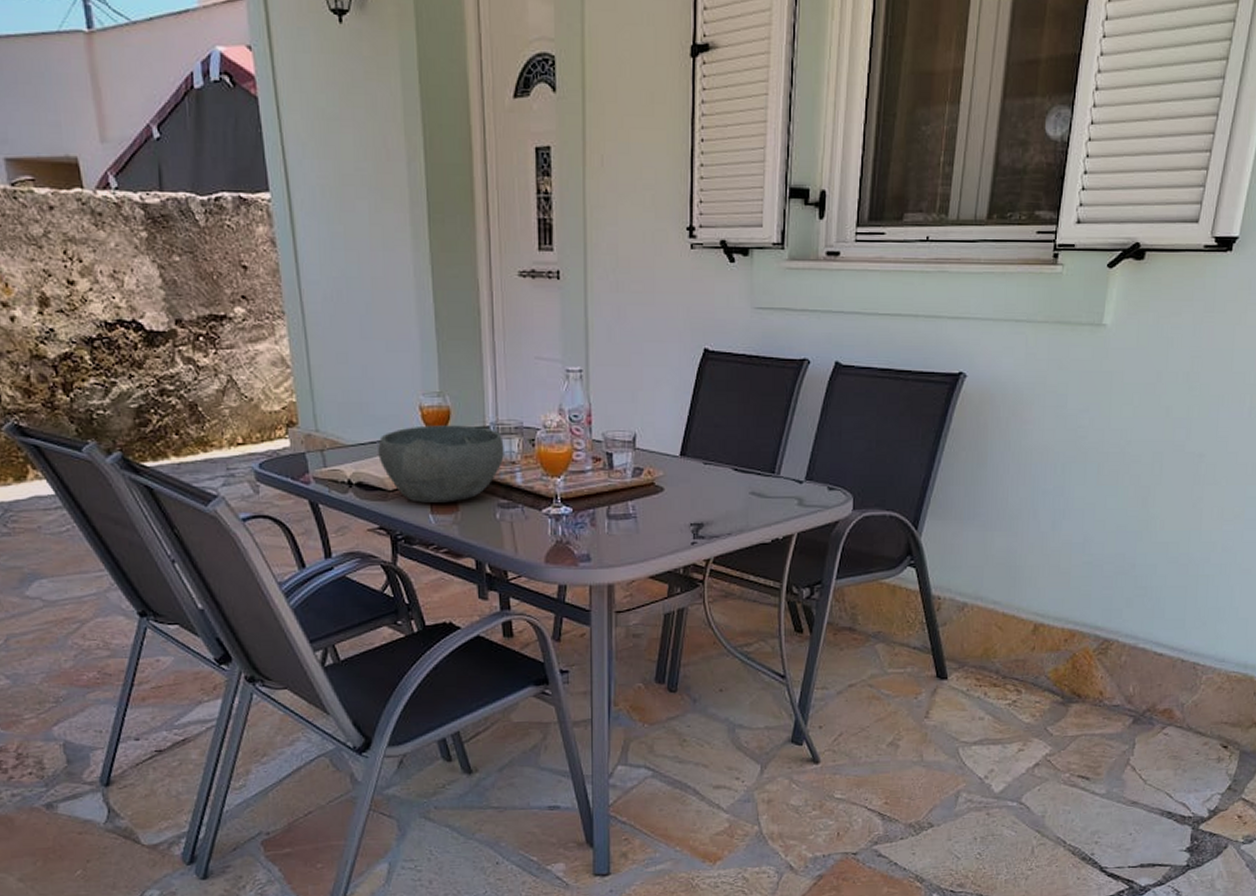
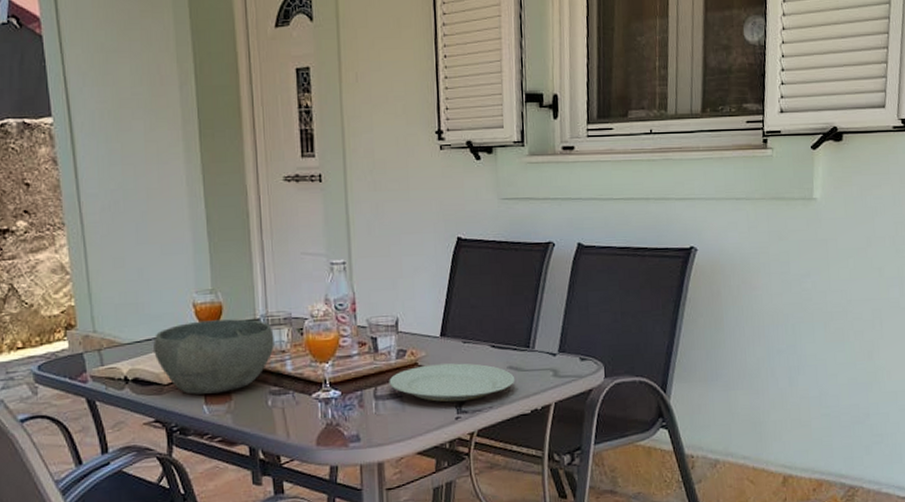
plate: none [623,485,757,526] -> present [389,363,515,403]

